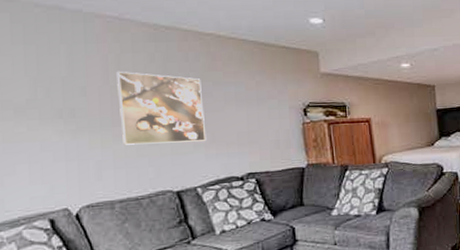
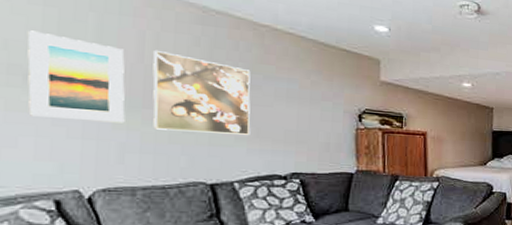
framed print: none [13,68,99,145] -> present [27,30,125,123]

